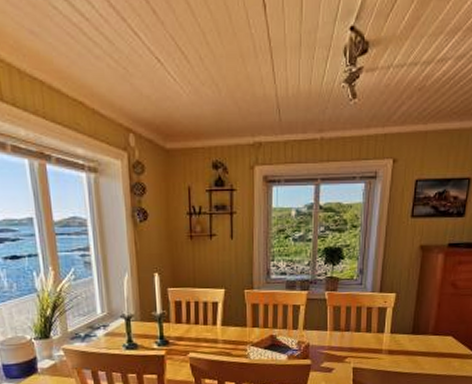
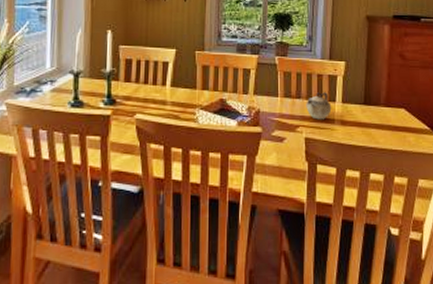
teapot: none [354,324,380,350] -> present [306,92,332,120]

